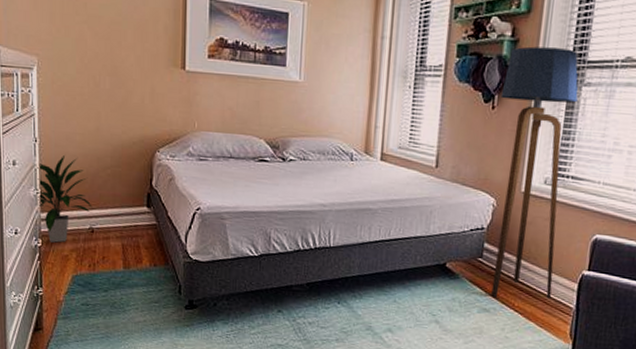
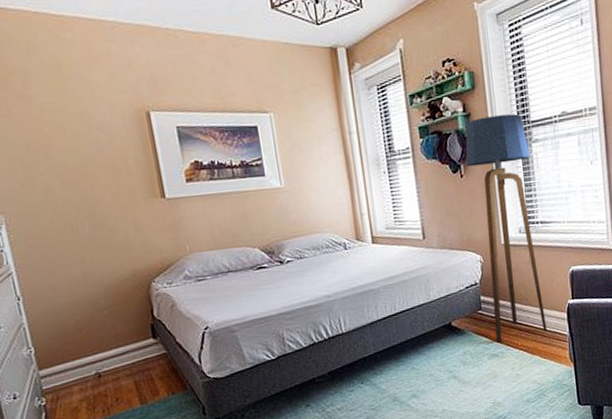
indoor plant: present [37,155,92,243] -> none [25,307,95,398]

